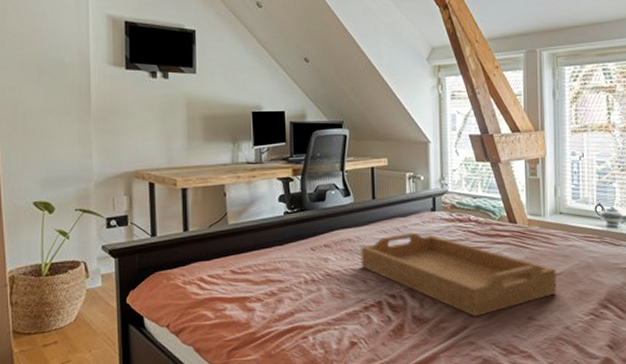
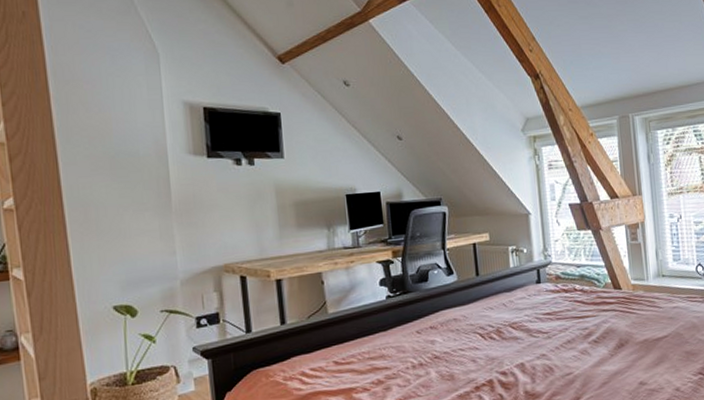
serving tray: present [361,232,557,317] -> none [468,306,665,387]

